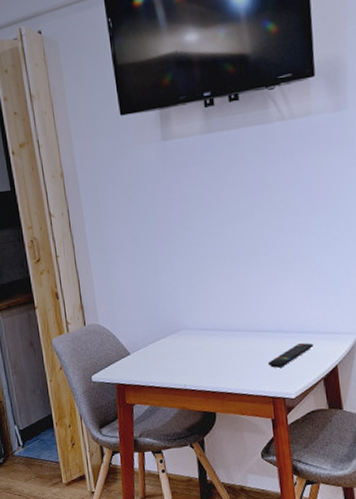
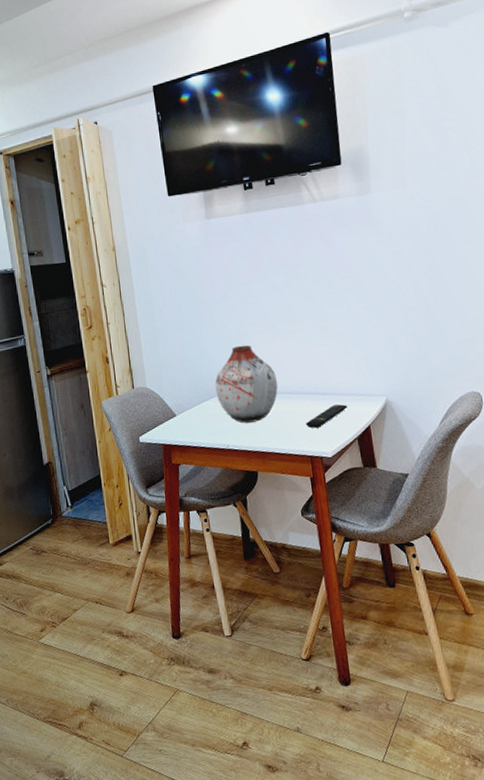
vase: none [171,279,239,362] -> present [215,345,278,423]

